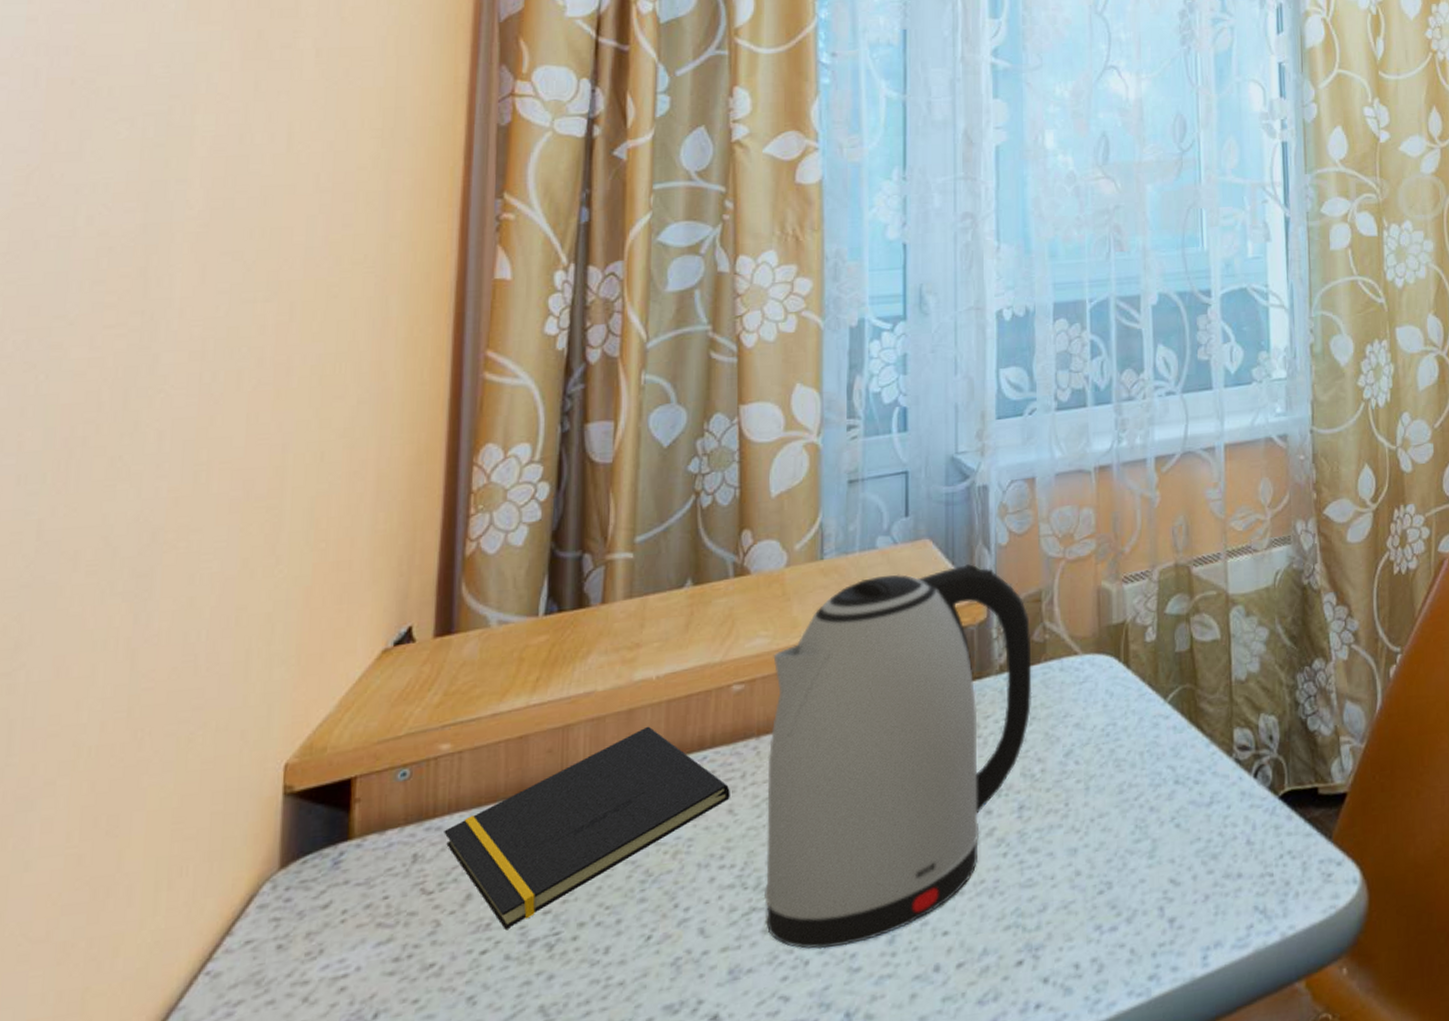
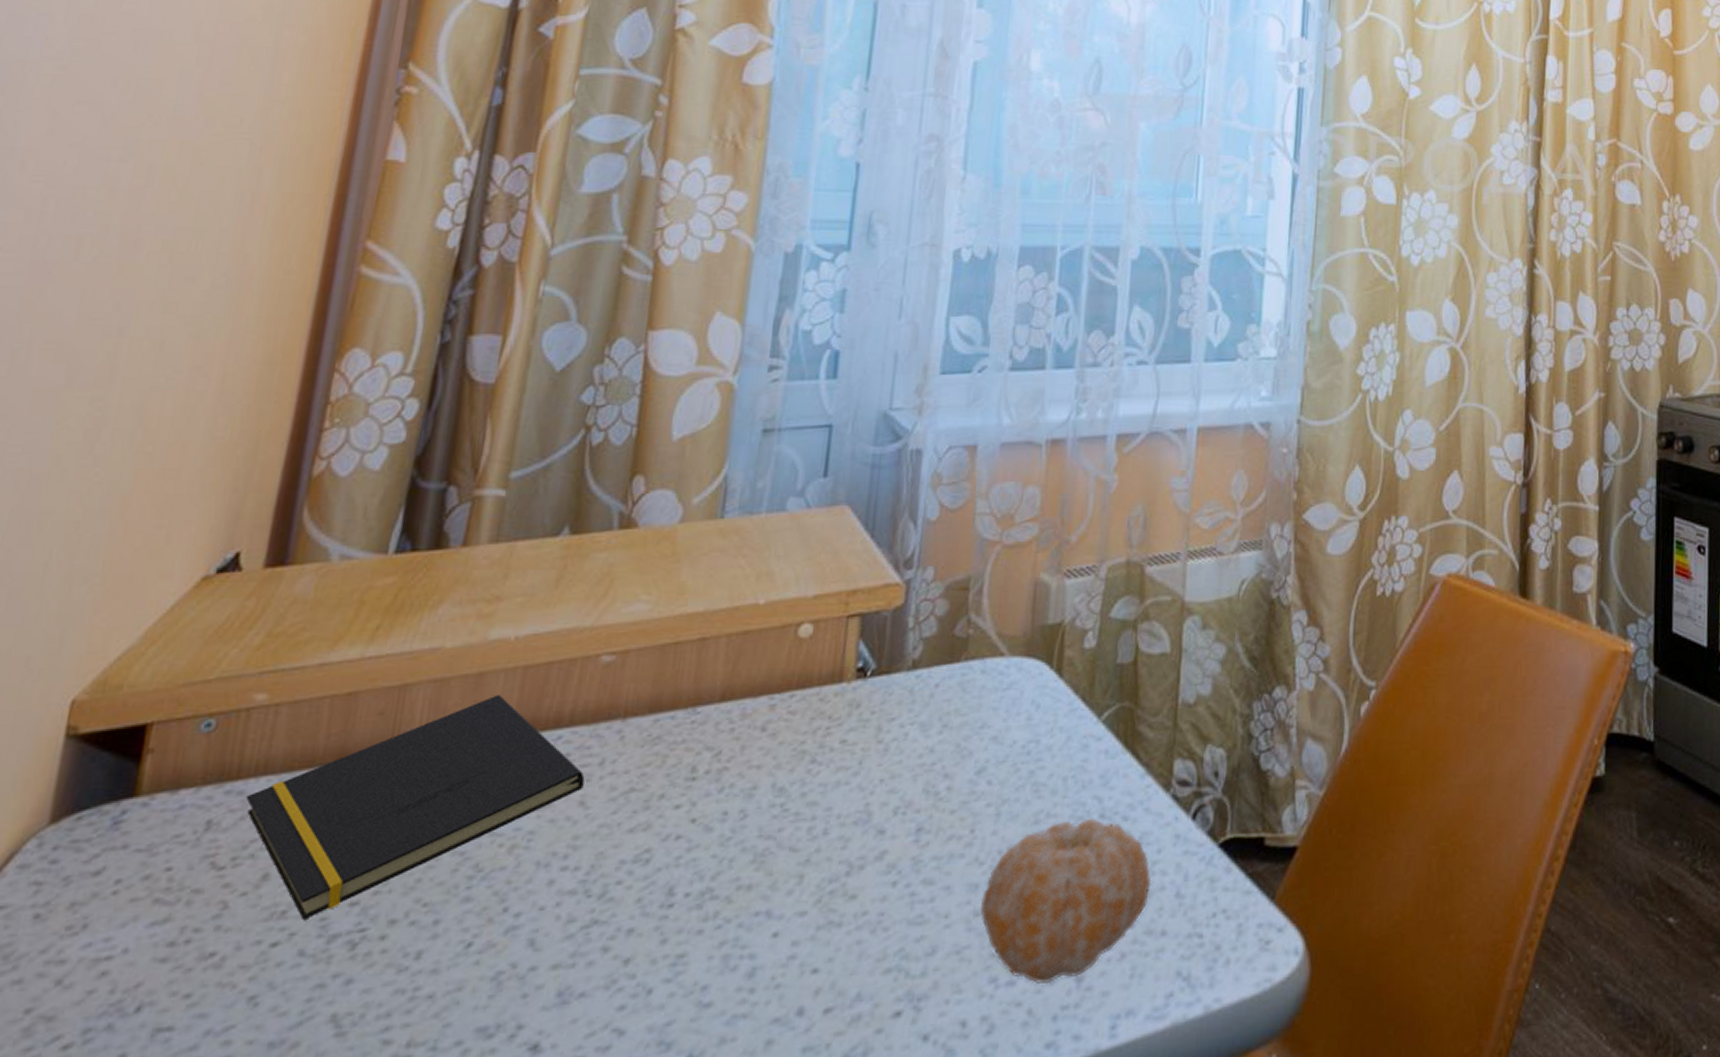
kettle: present [765,564,1032,950] -> none [607,539,953,977]
fruit: none [1081,784,1225,927] -> present [980,818,1152,985]

